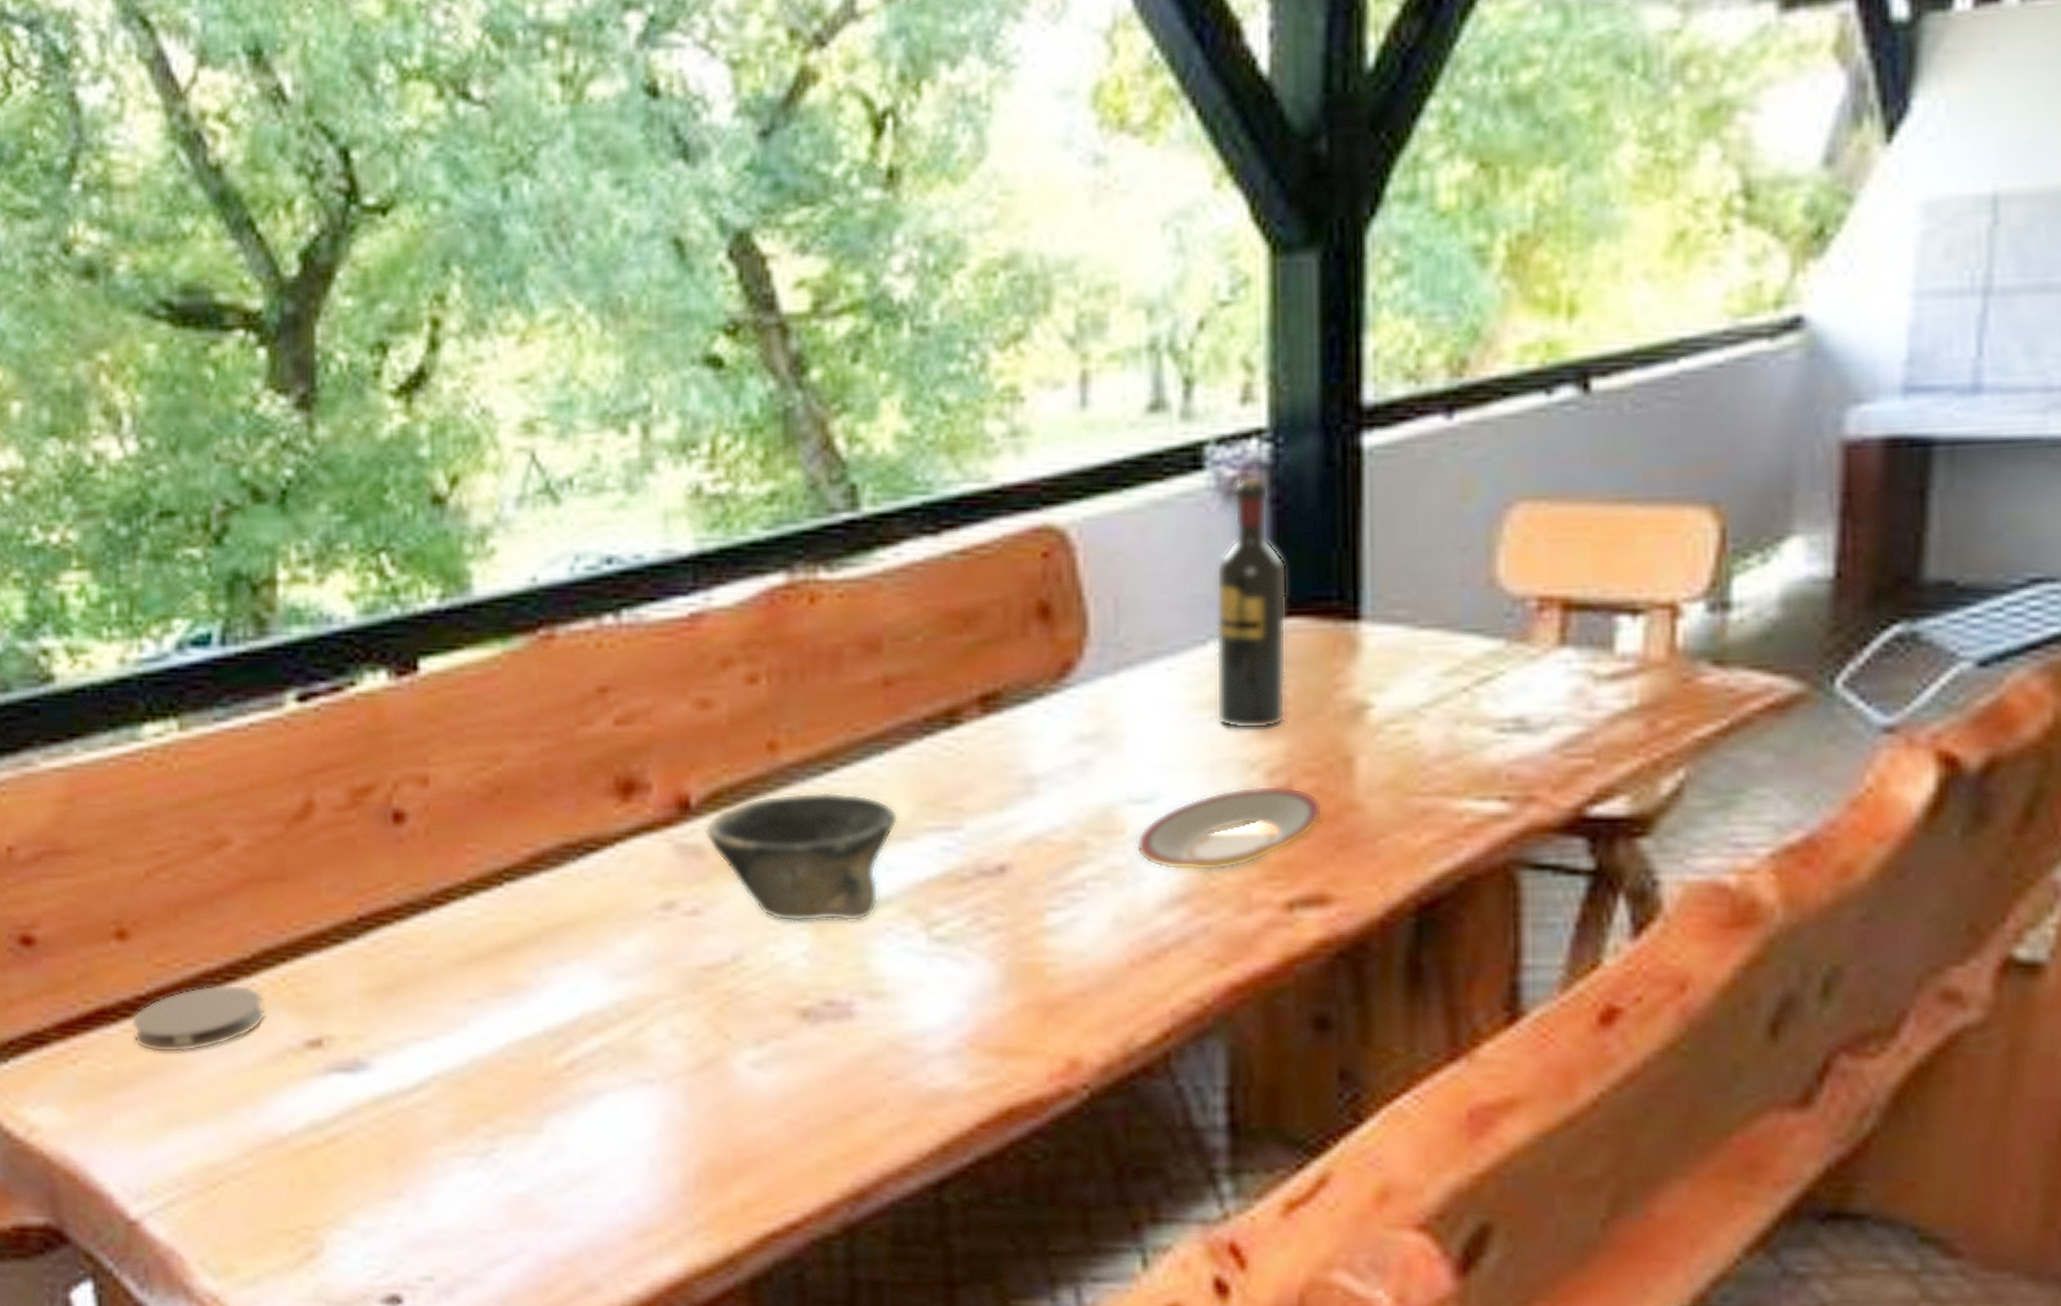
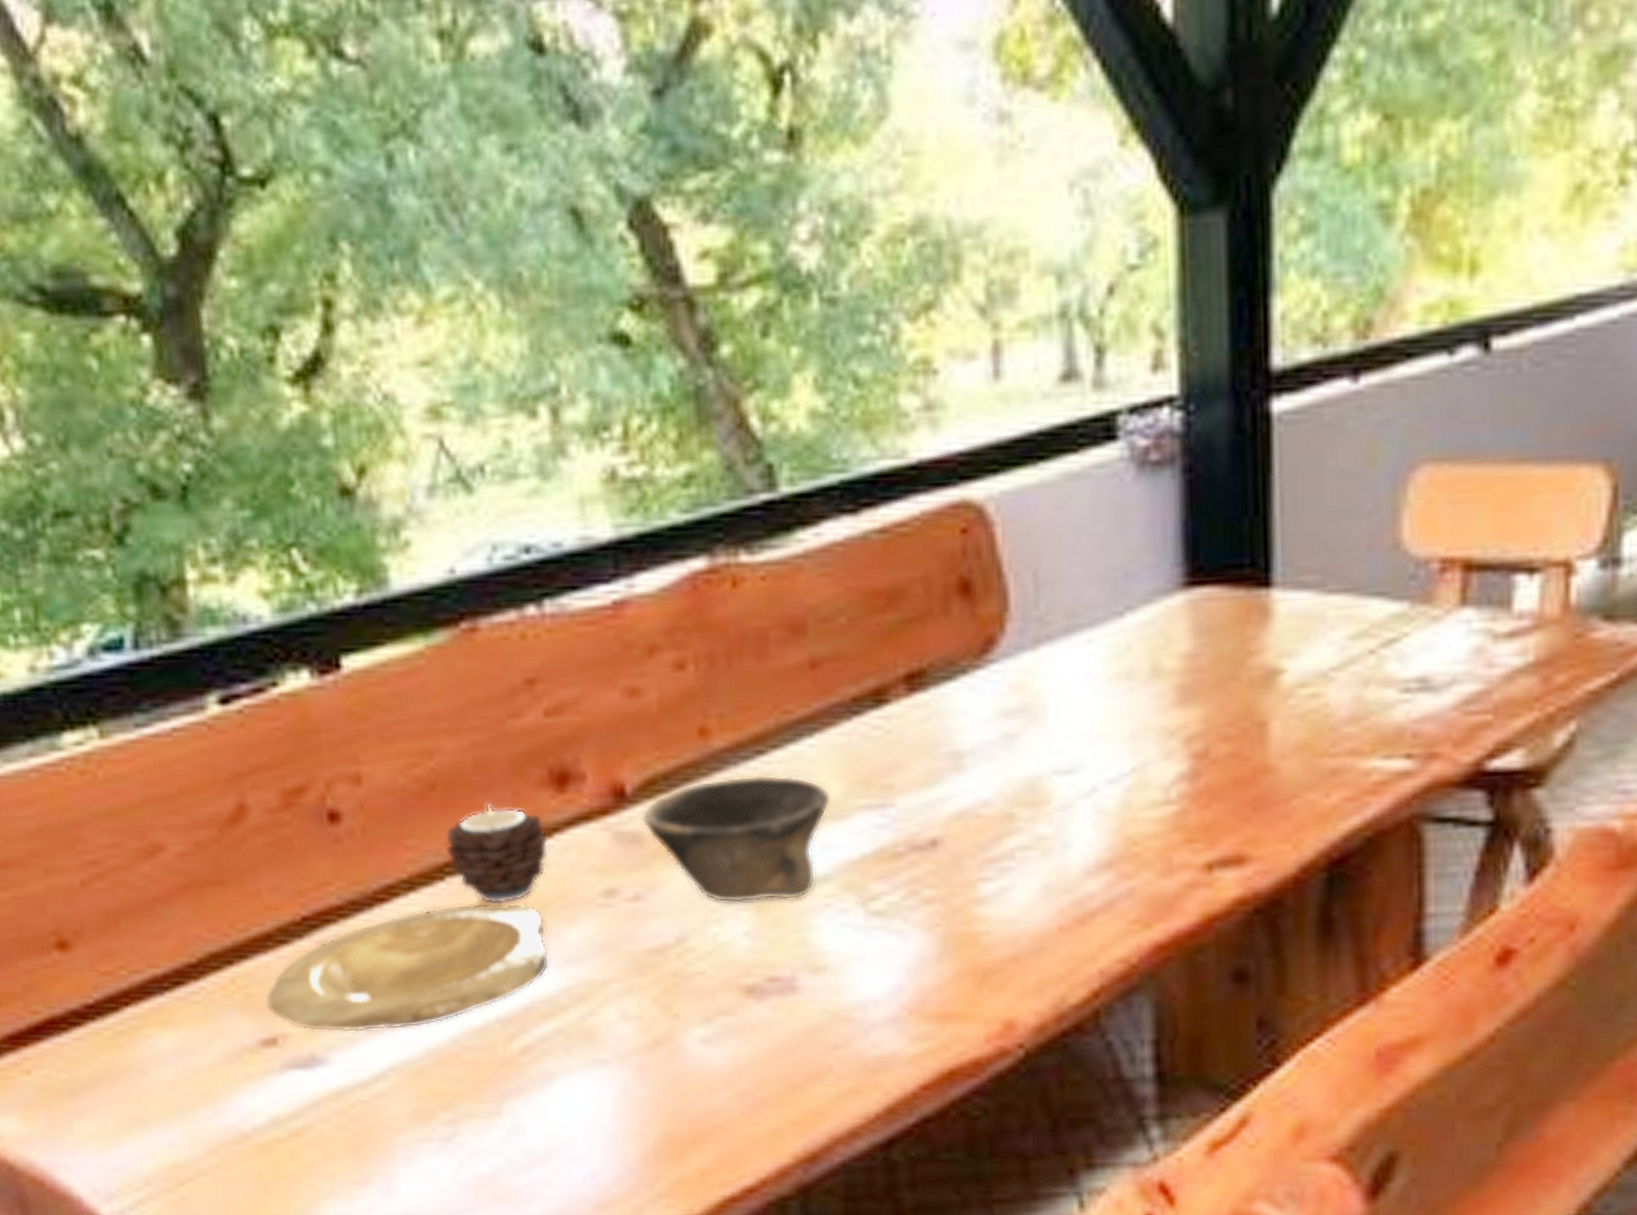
coaster: present [131,984,266,1053] -> none [82,988,218,1059]
plate: none [314,910,602,1037] -> present [265,903,550,1032]
candle: none [506,810,609,912] -> present [445,803,549,904]
plate: present [1137,785,1323,871] -> none [1062,751,1239,838]
wine bottle: present [1215,477,1287,730] -> none [1131,446,1202,699]

